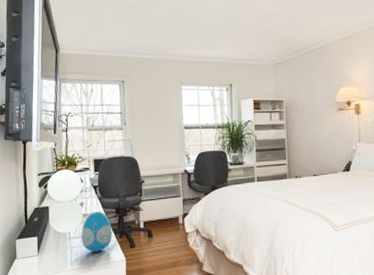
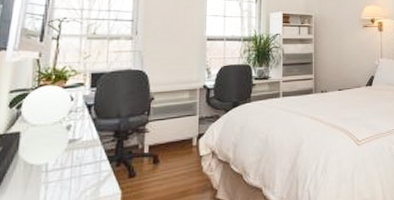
decorative egg: present [81,211,113,252] -> none [63,135,107,187]

